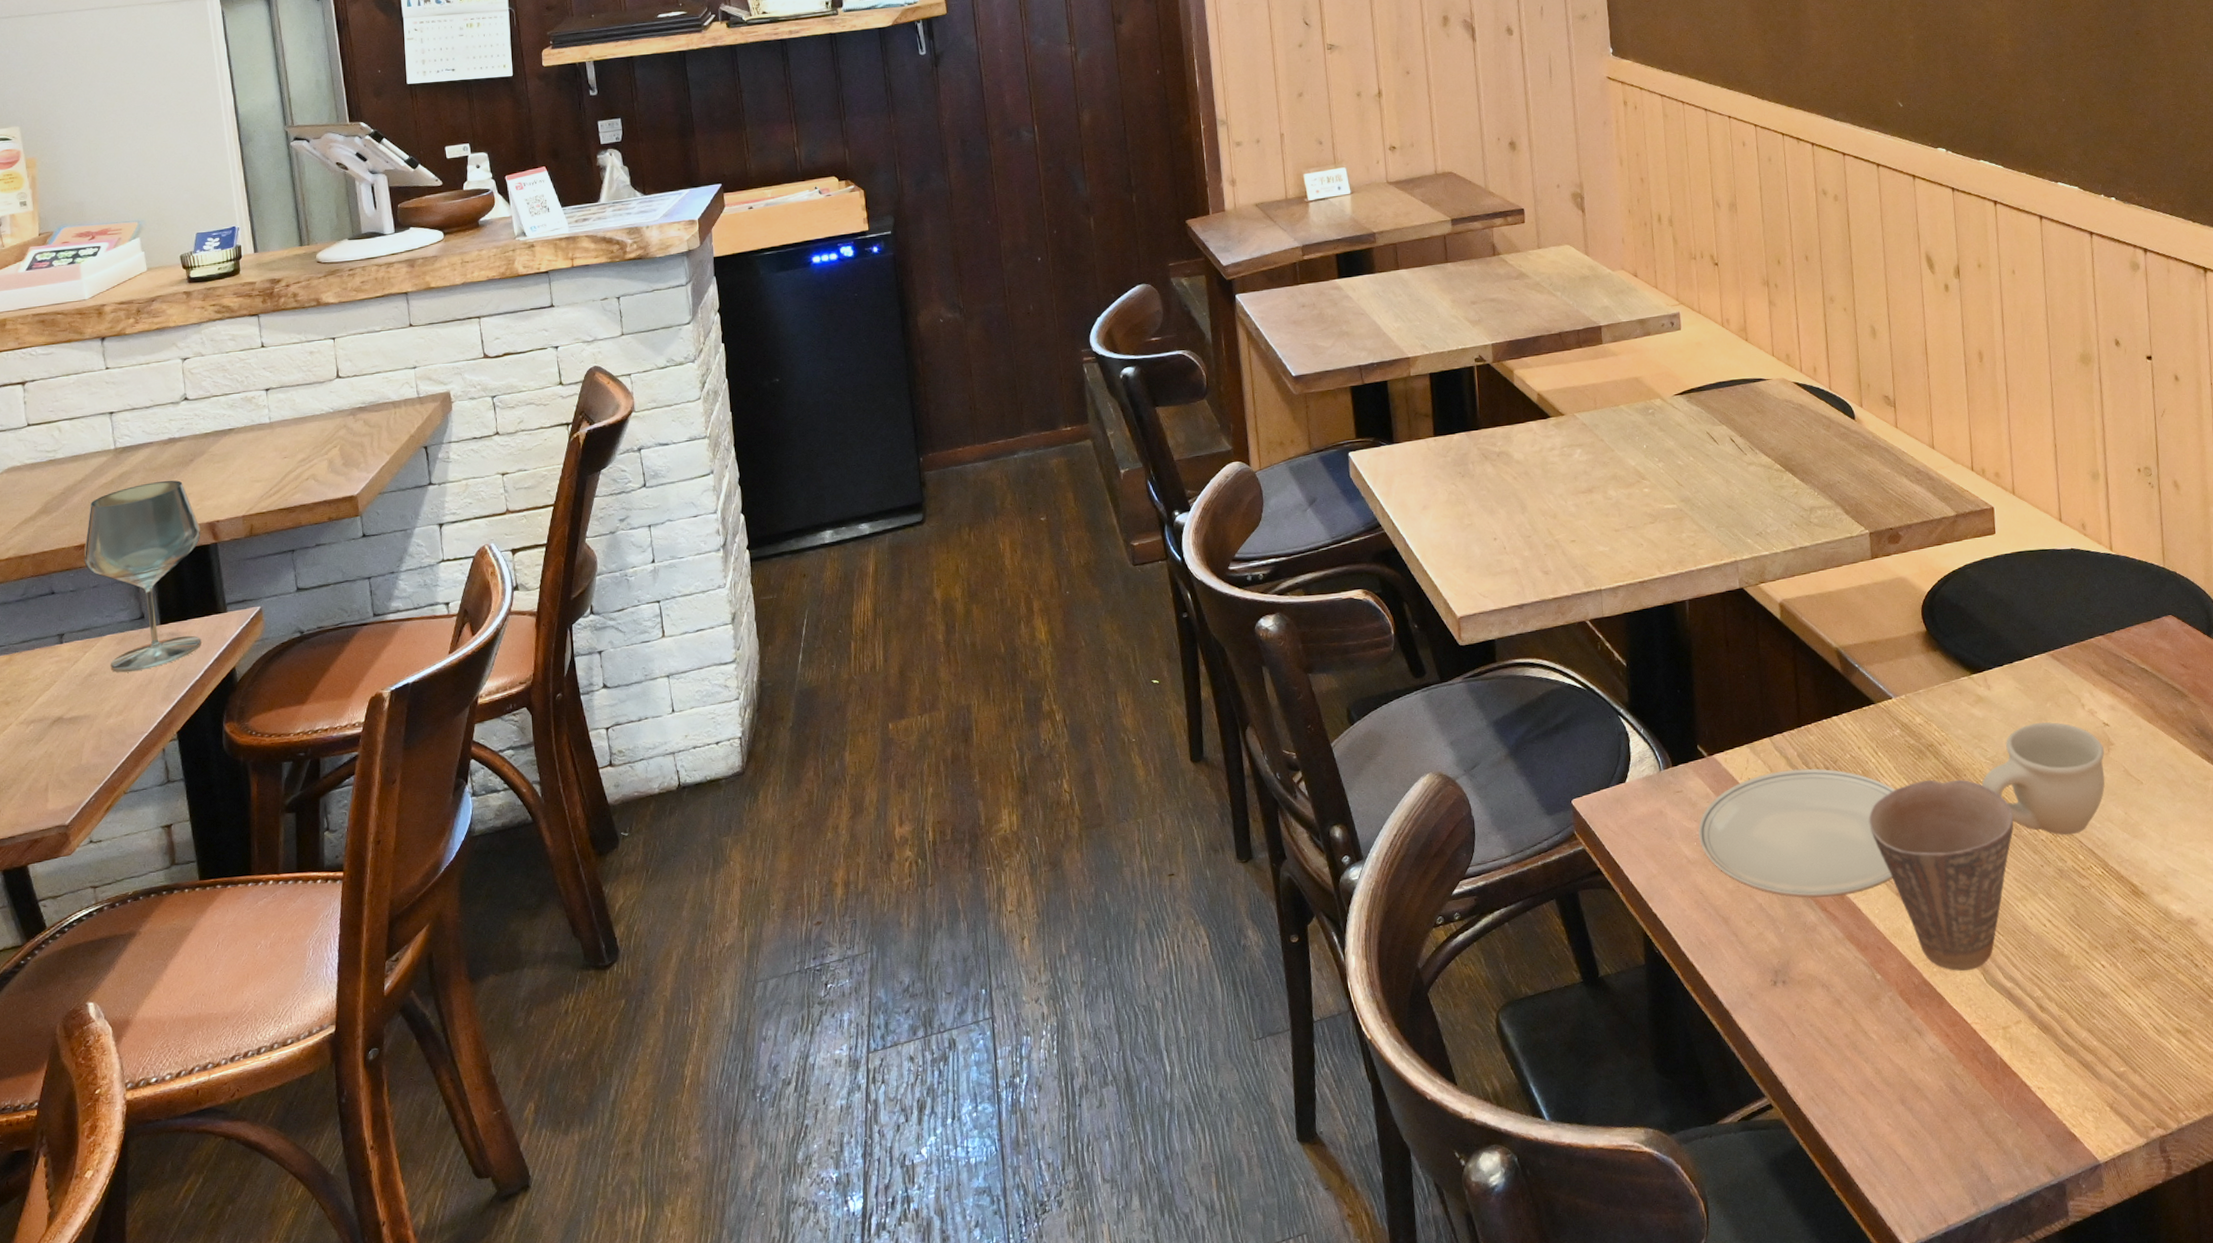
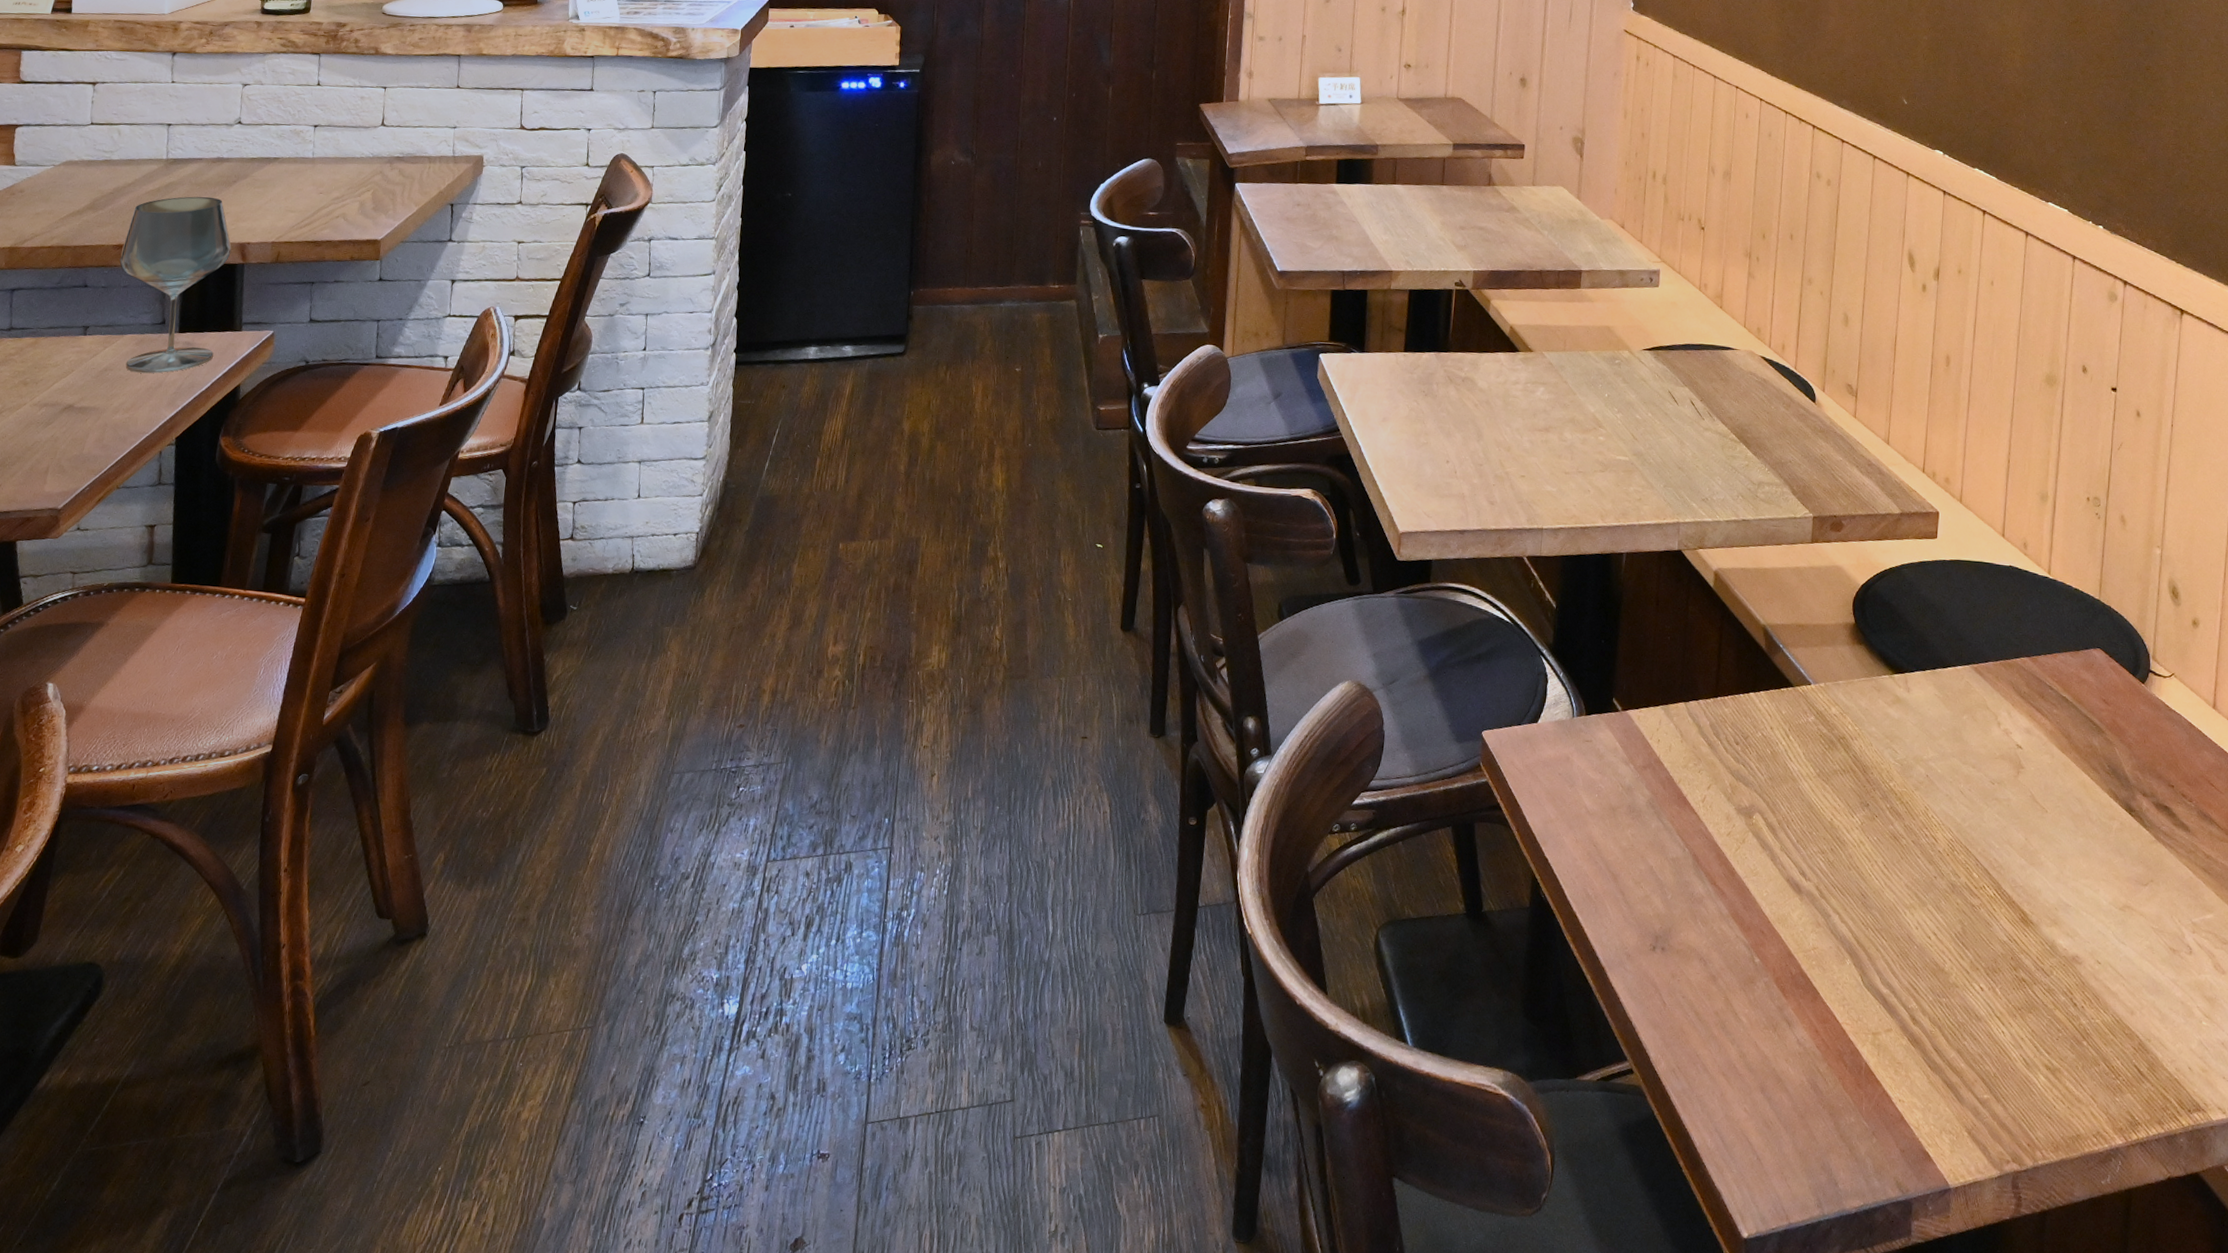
plate: present [1698,768,1896,898] -> none [1601,737,1801,873]
cup: present [1869,779,2014,971] -> none [1770,771,1914,970]
cup: present [1981,722,2105,836] -> none [1887,733,2014,852]

